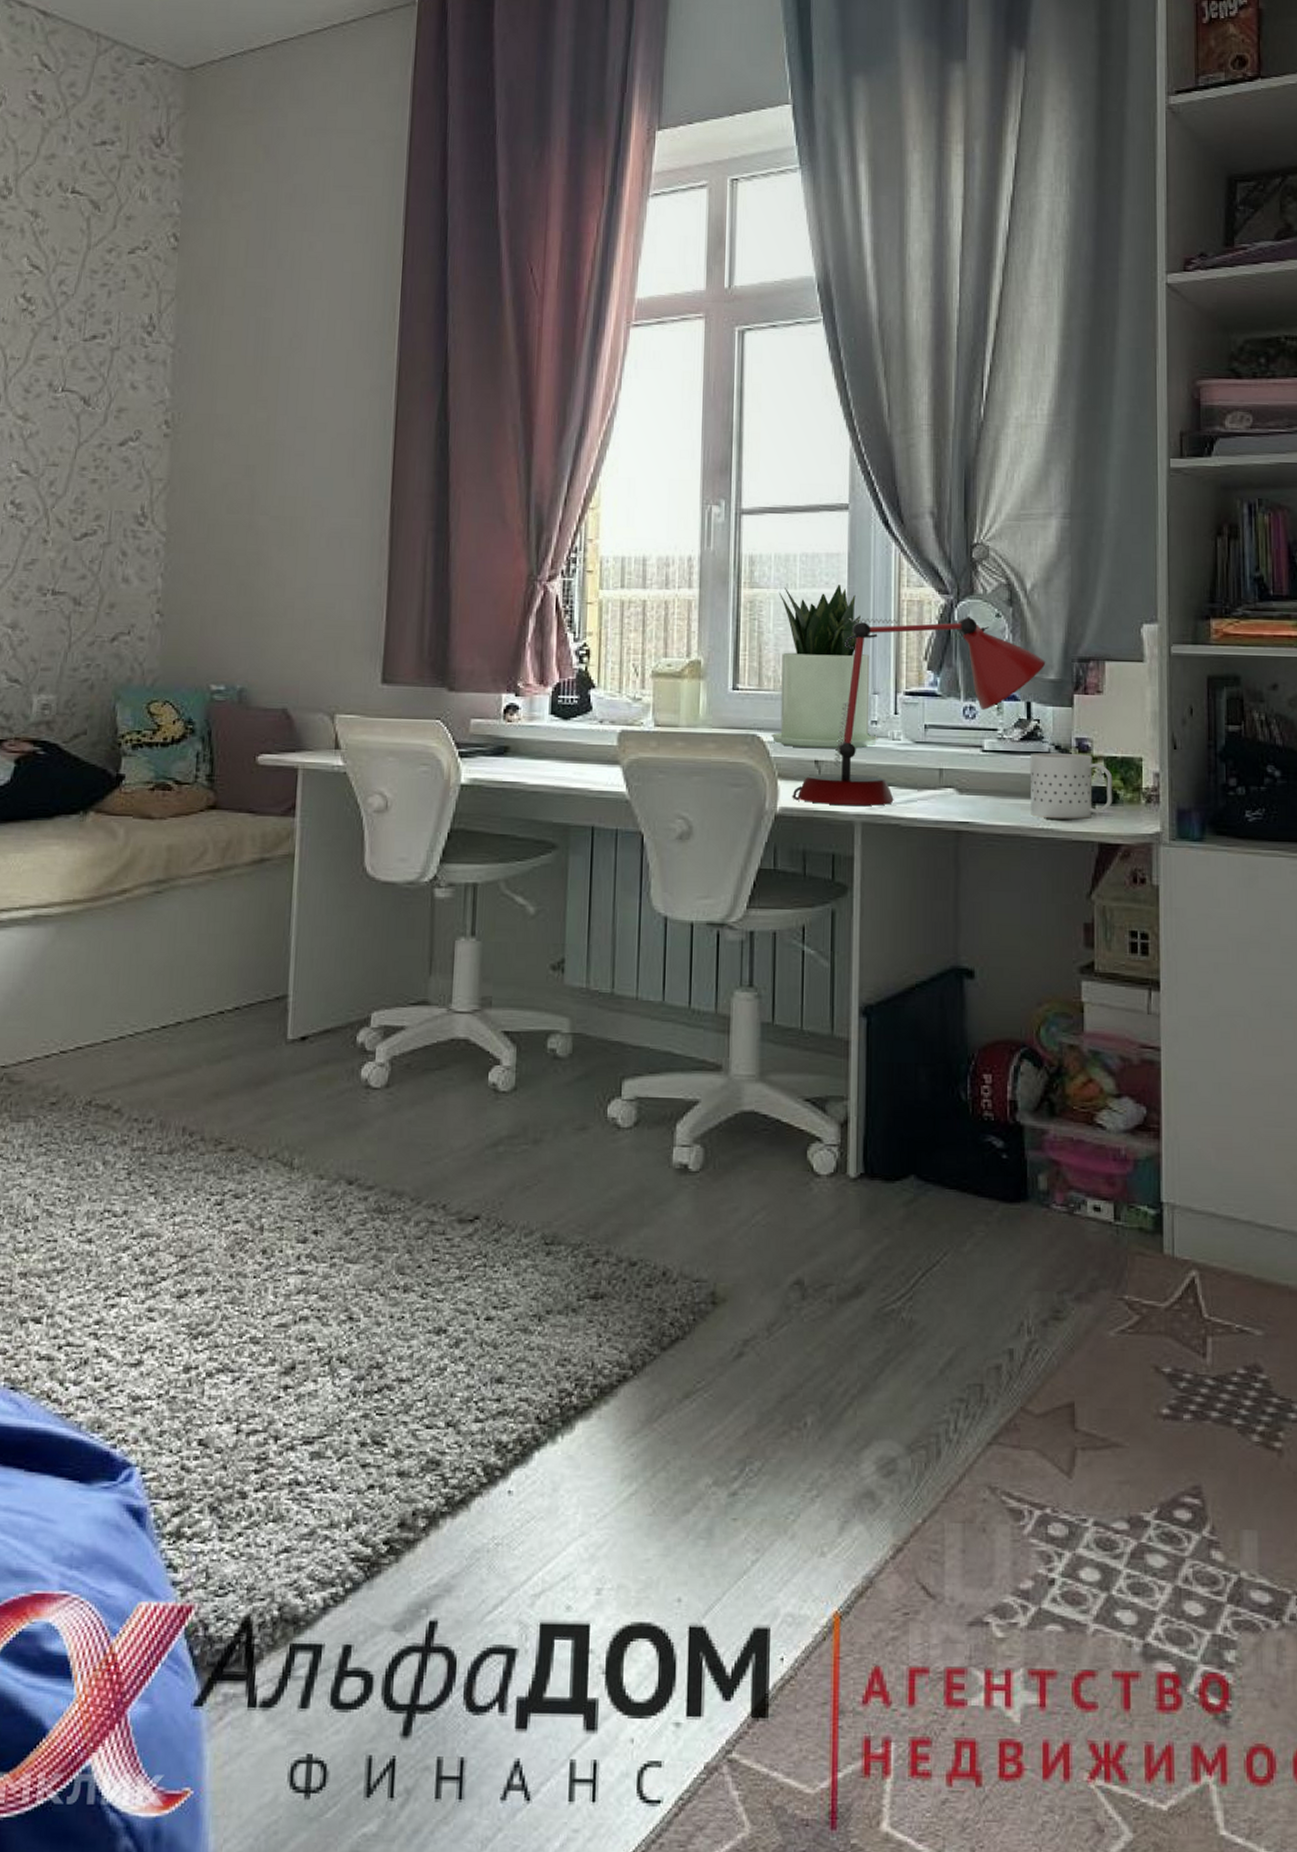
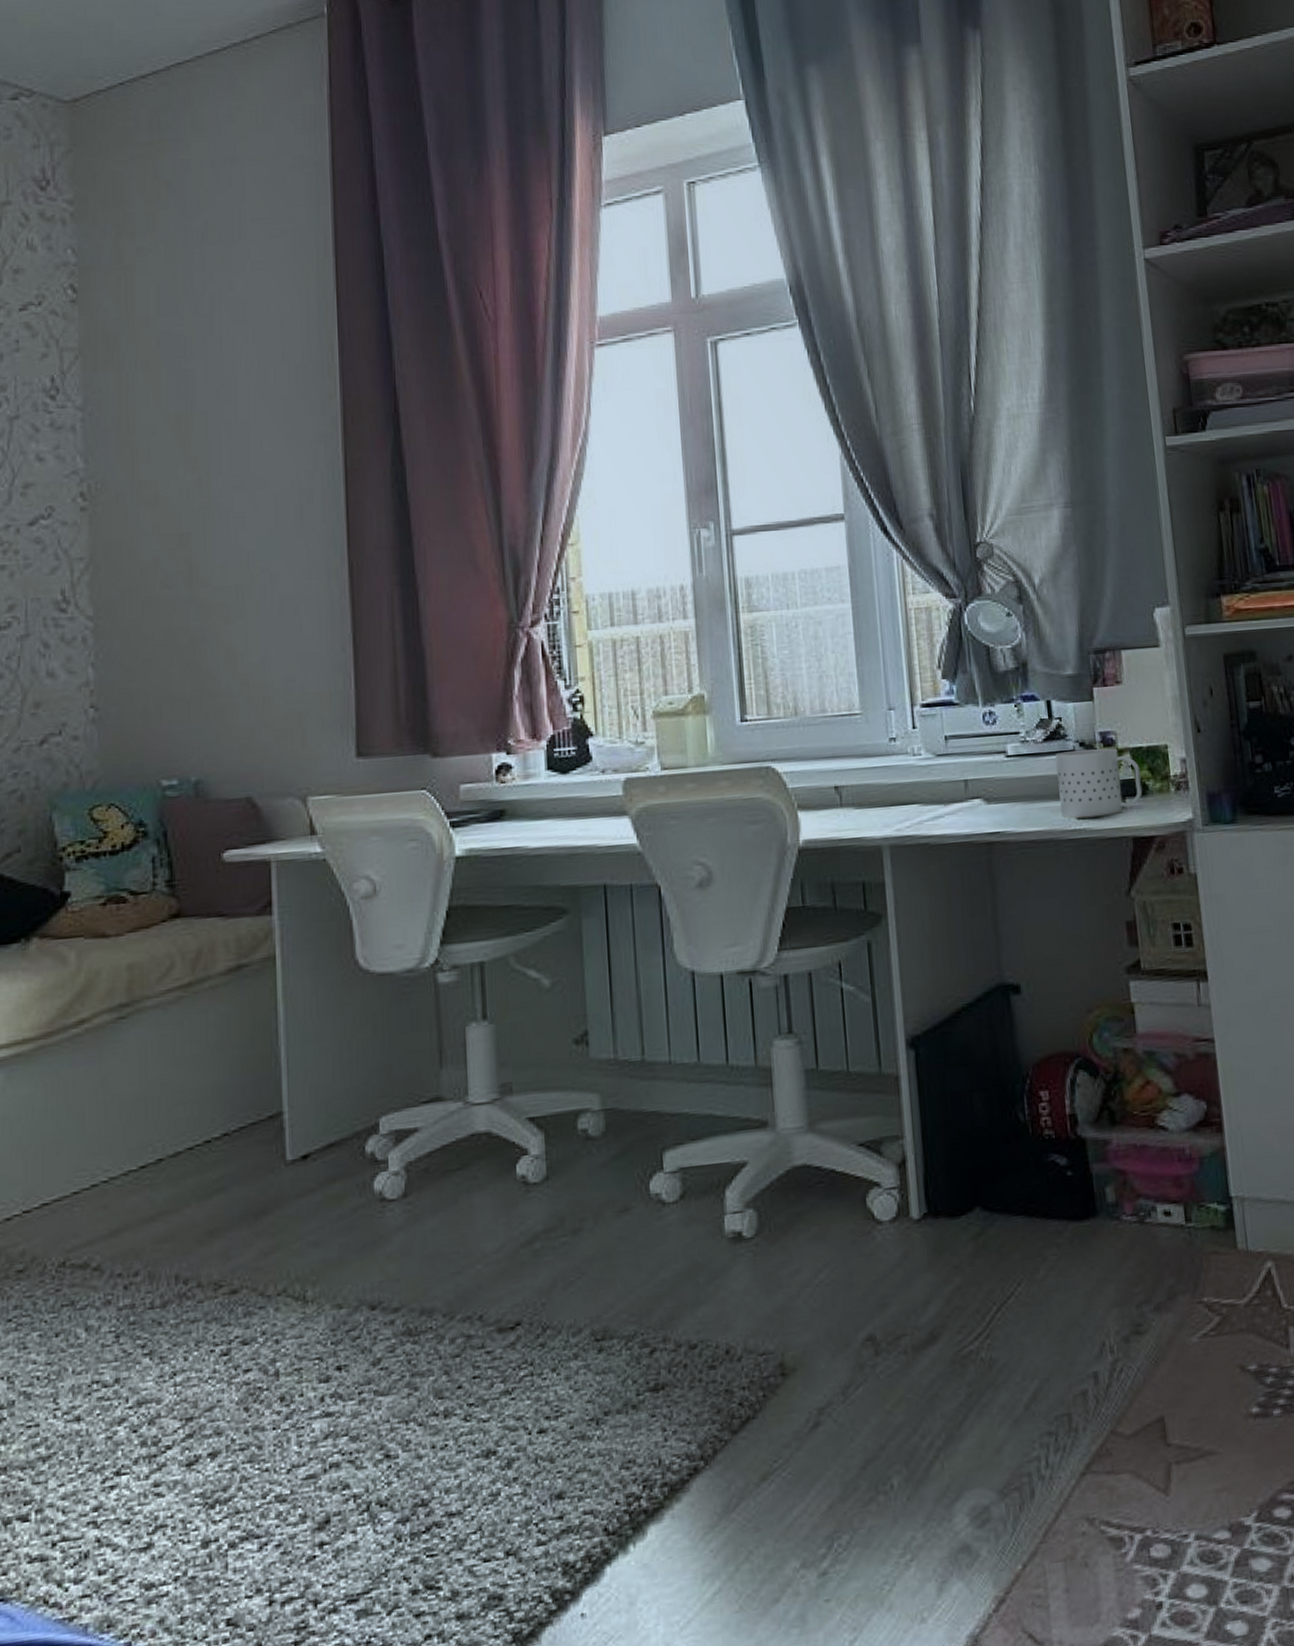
planter: present [771,585,878,749] -> none [779,599,898,775]
desk lamp: present [792,616,1046,806] -> none [814,618,1062,832]

